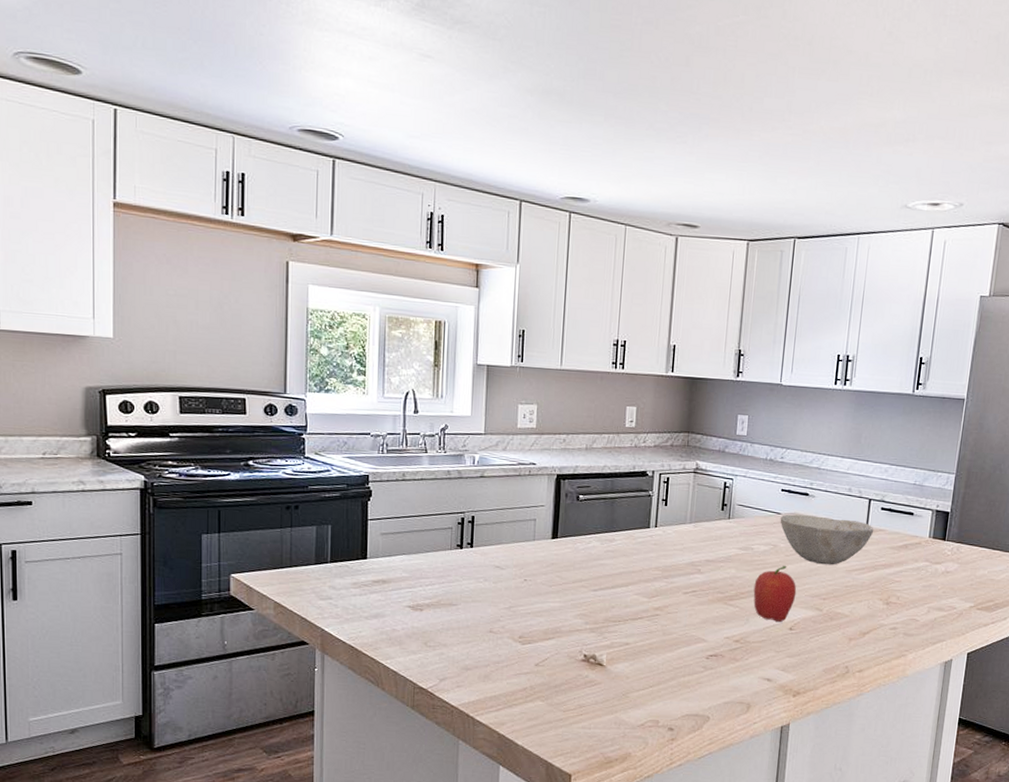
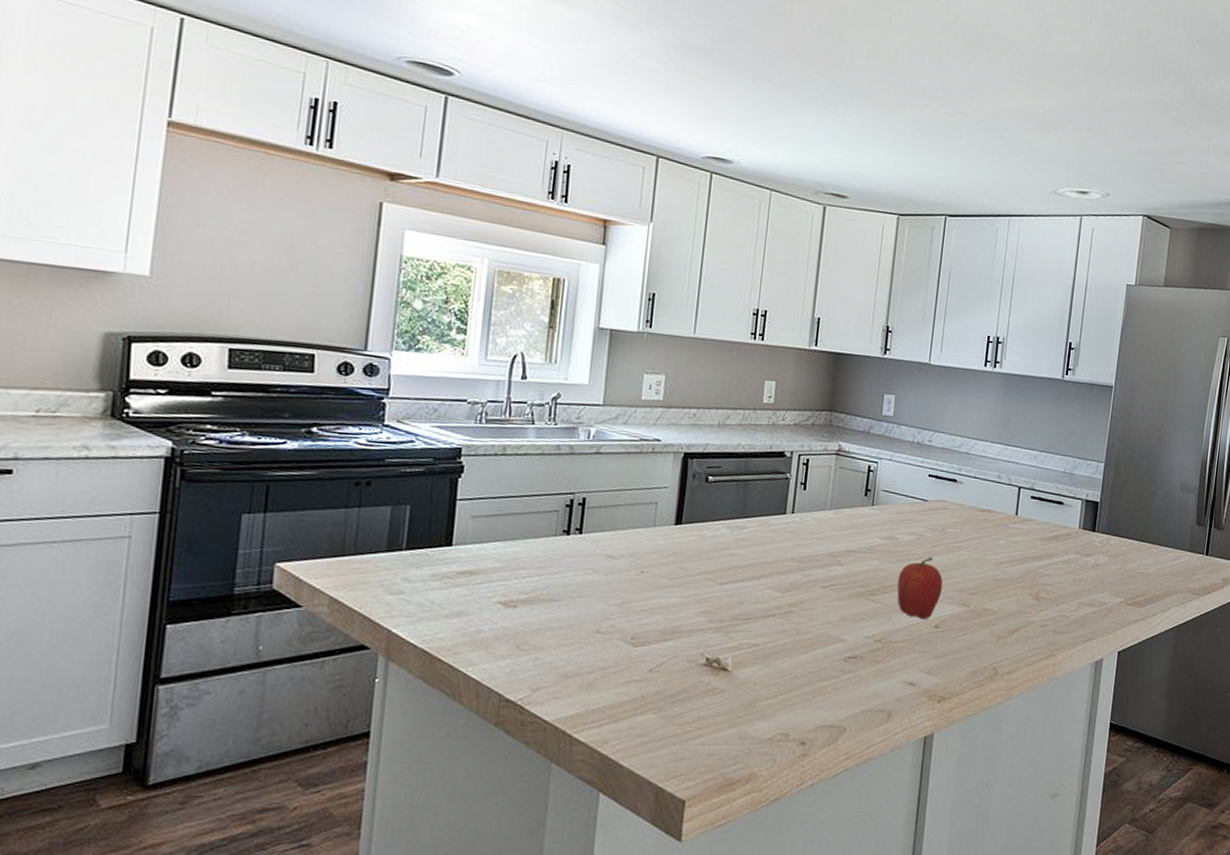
bowl: present [780,514,874,565] -> none [926,501,1024,557]

